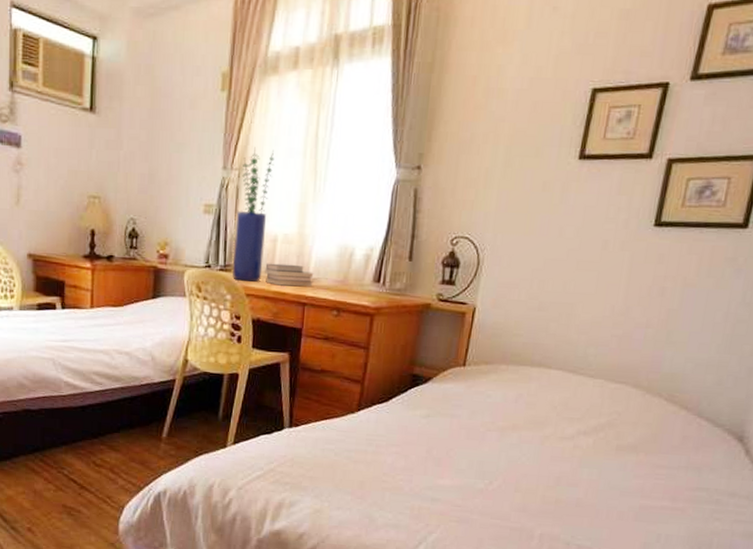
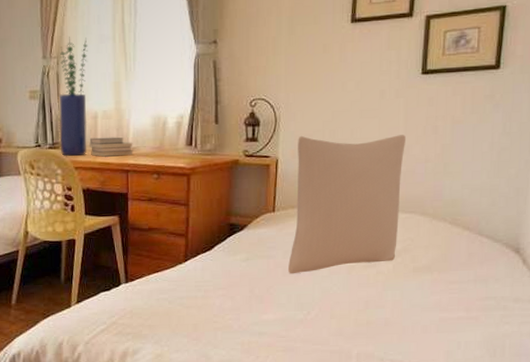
pillow: none [473,283,626,438] -> present [288,135,405,274]

